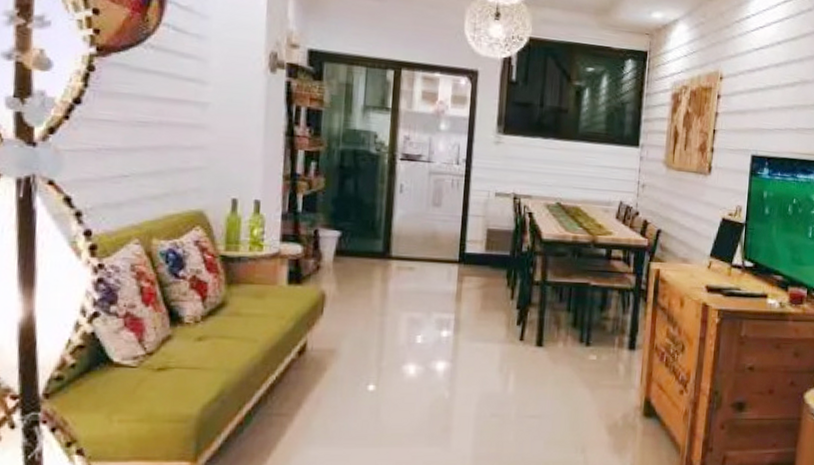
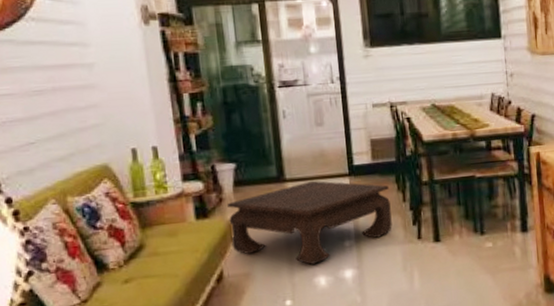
coffee table: none [321,262,498,350] -> present [227,180,392,265]

